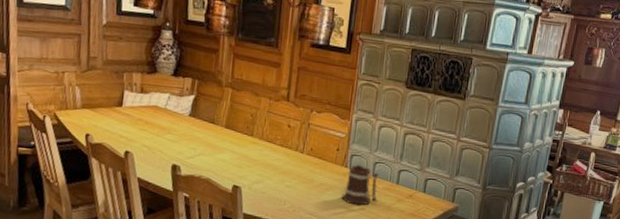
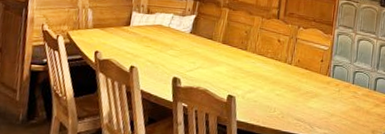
beer mug: present [341,164,379,206] -> none [325,73,359,111]

